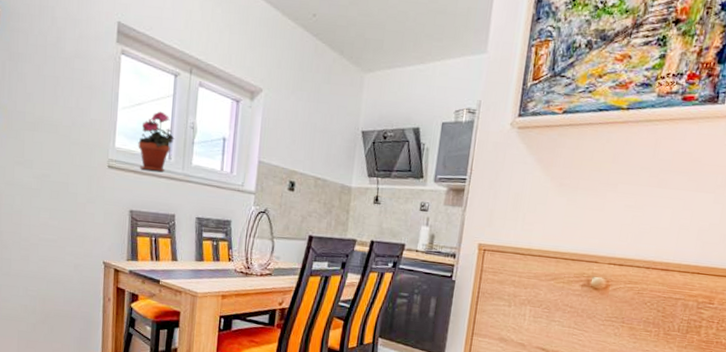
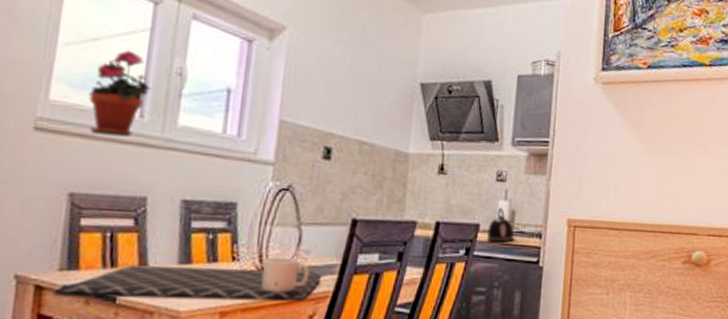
placemat: none [124,260,289,293] -> present [53,265,323,303]
mug: none [247,260,280,285] -> present [261,256,310,293]
kettle: none [411,231,433,260] -> present [487,207,515,243]

